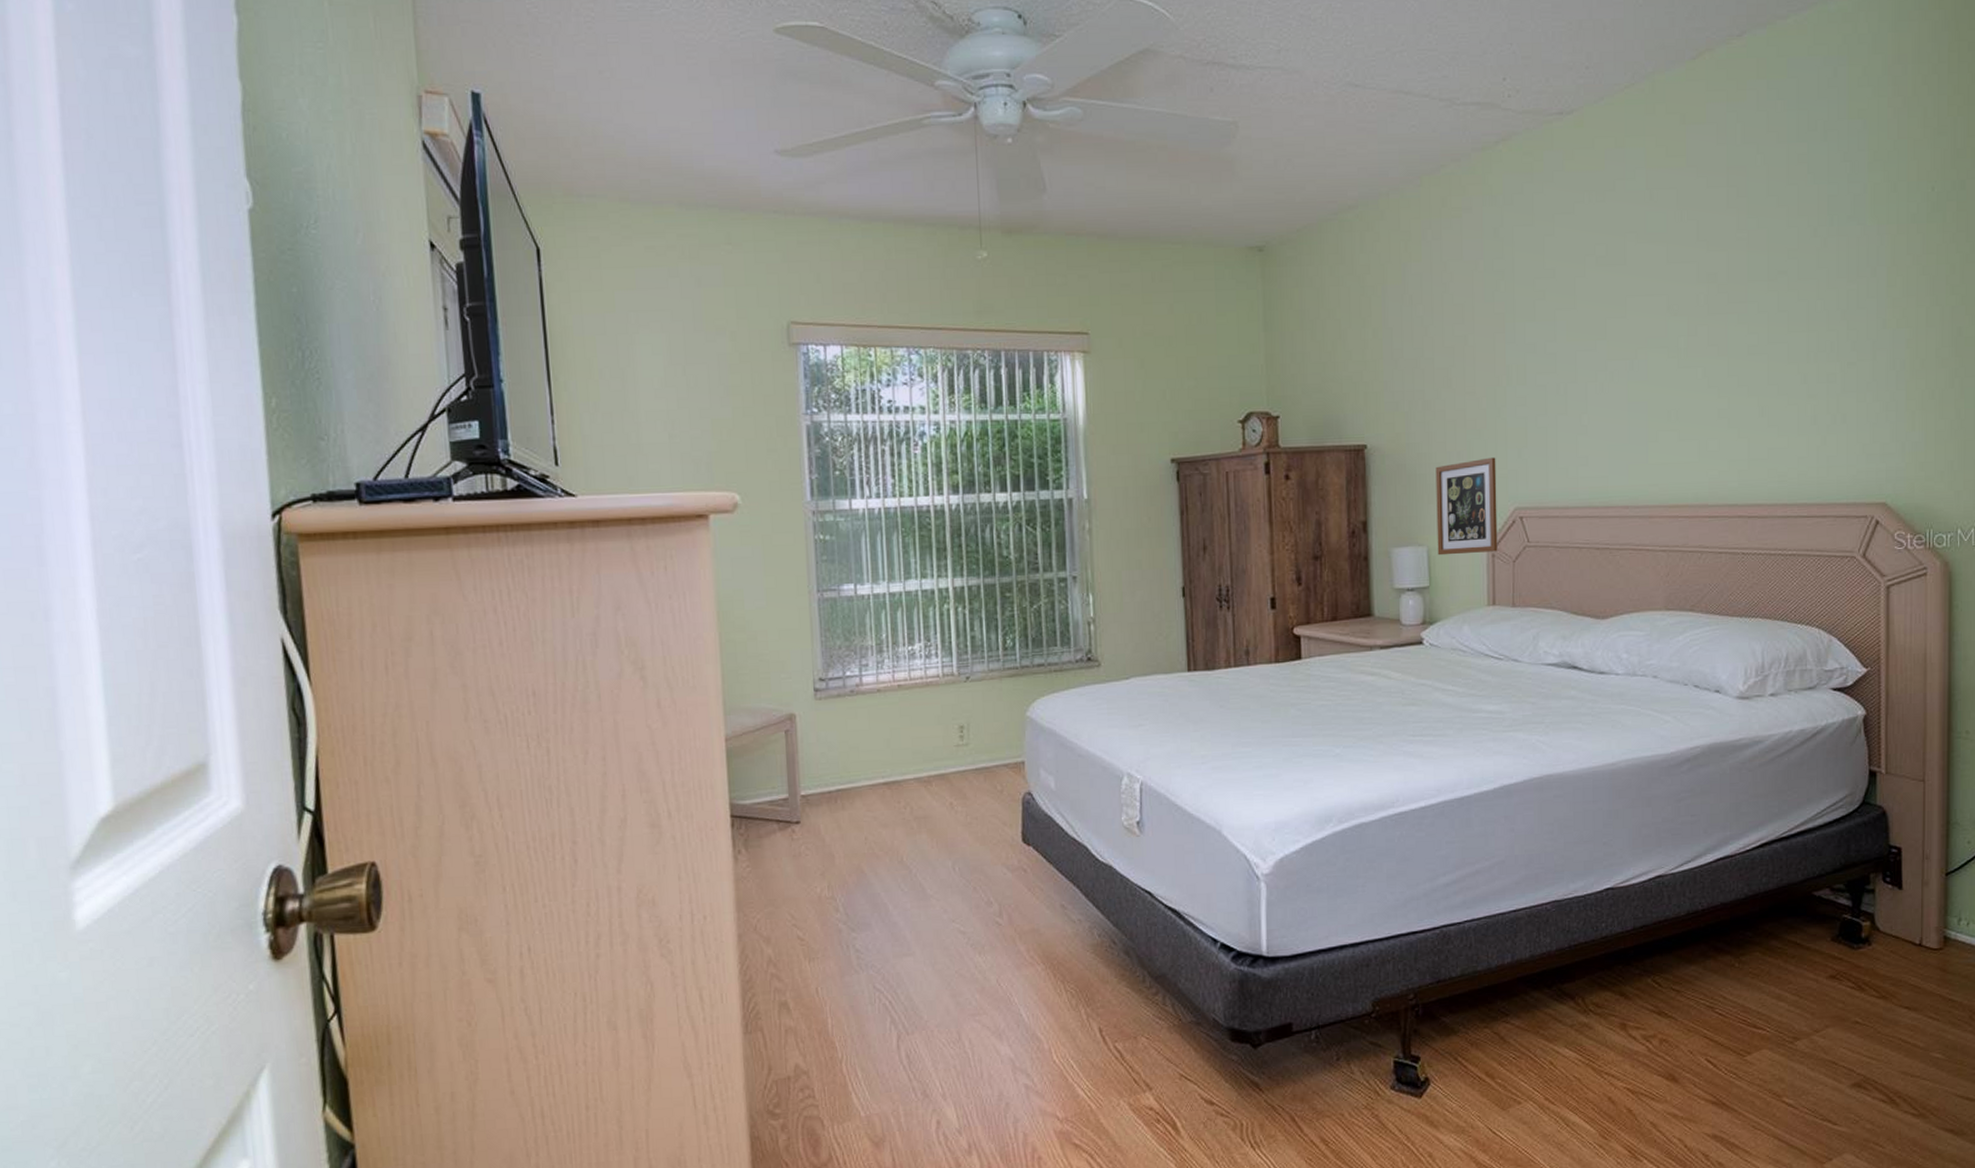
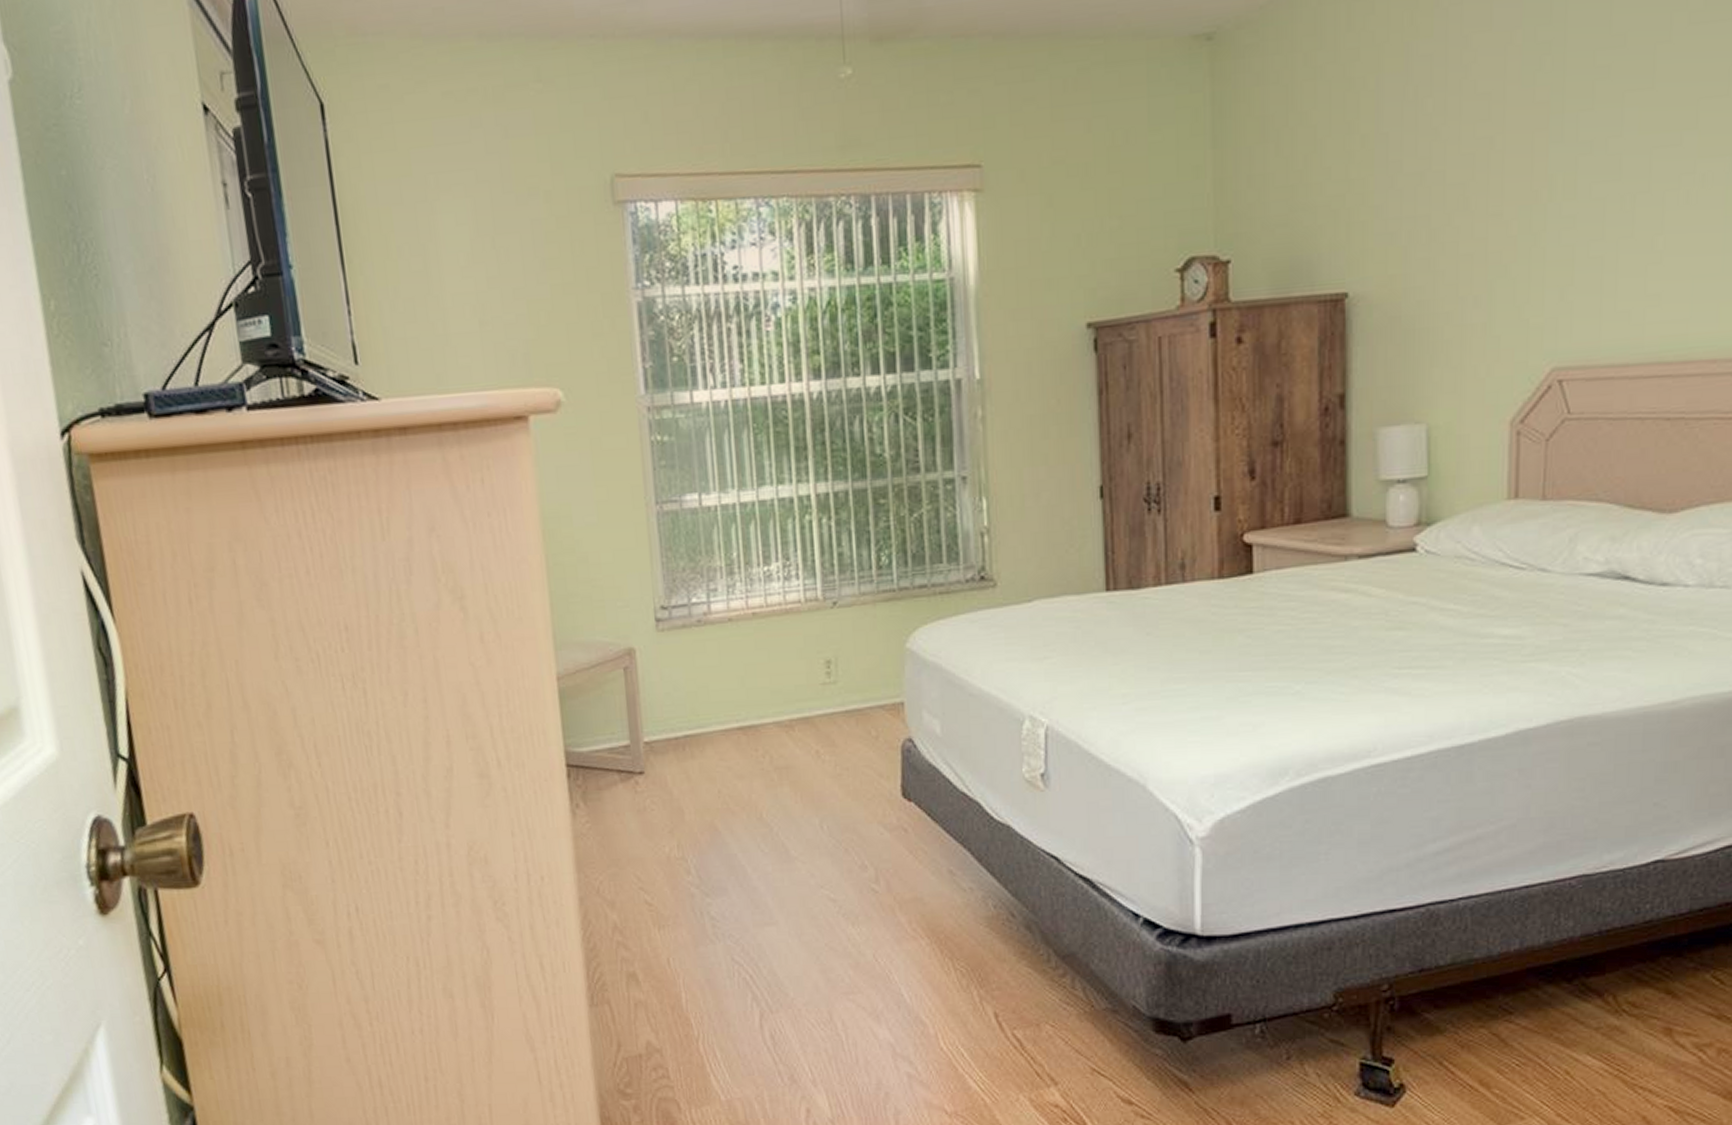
picture frame: present [1435,457,1498,556] -> none [1441,301,1528,436]

